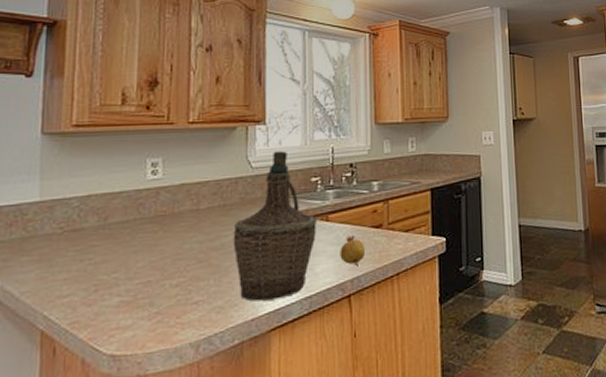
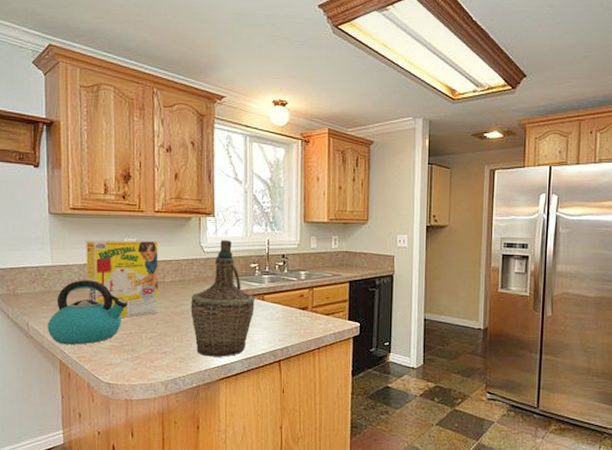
kettle: none [25,215,148,308] -> present [47,280,129,345]
cereal box: none [88,158,192,263] -> present [86,240,158,319]
fruit: present [340,235,366,267] -> none [273,313,294,339]

